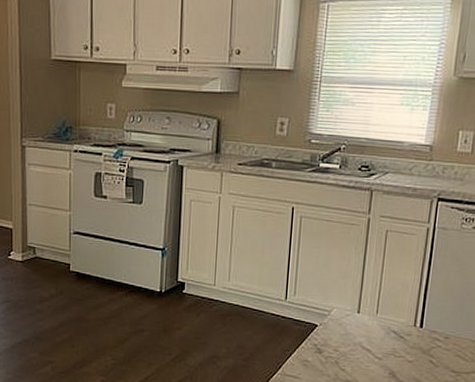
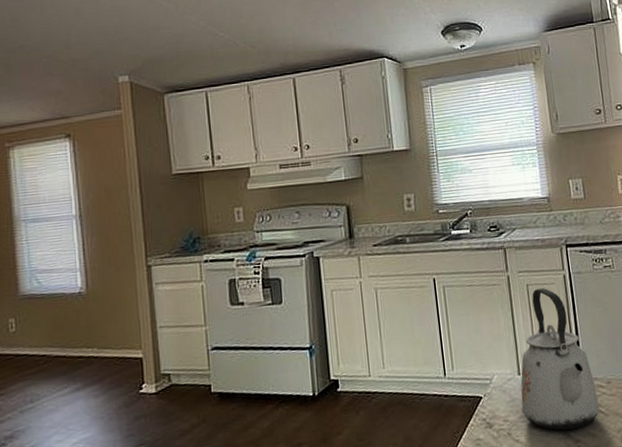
kettle: none [353,236,433,371] -> present [520,288,600,431]

